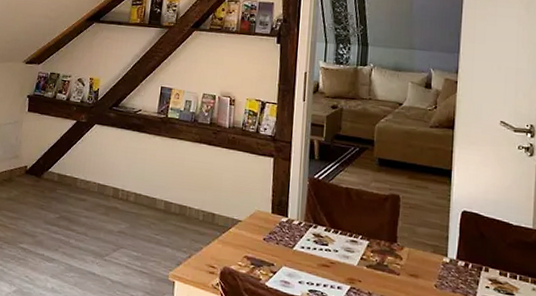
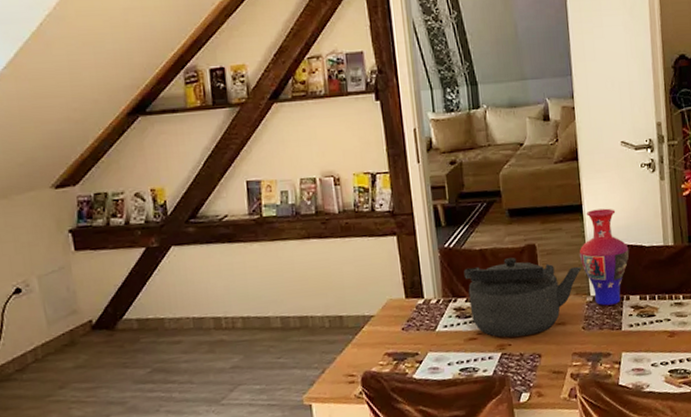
kettle: none [327,201,442,279] -> present [464,257,582,338]
vase: none [442,177,495,273] -> present [579,208,629,306]

